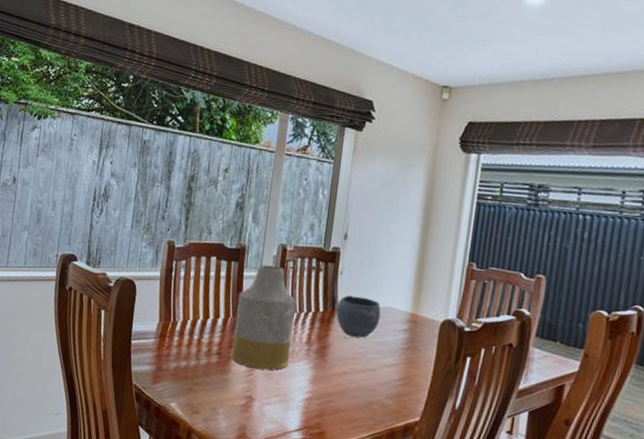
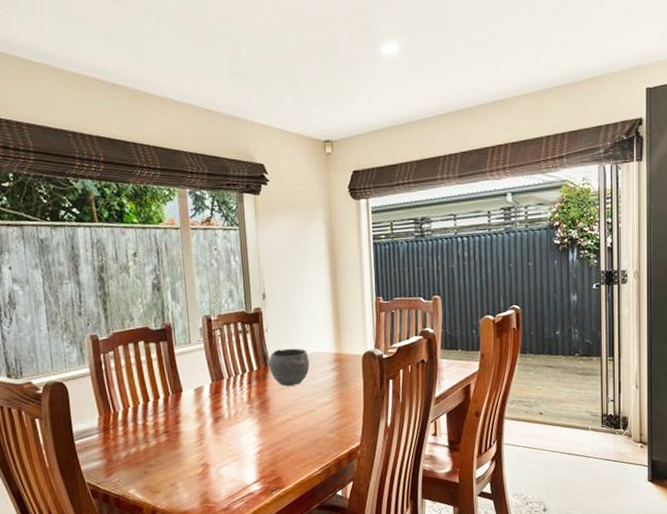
vase: present [231,264,296,370] -> none [173,337,235,438]

